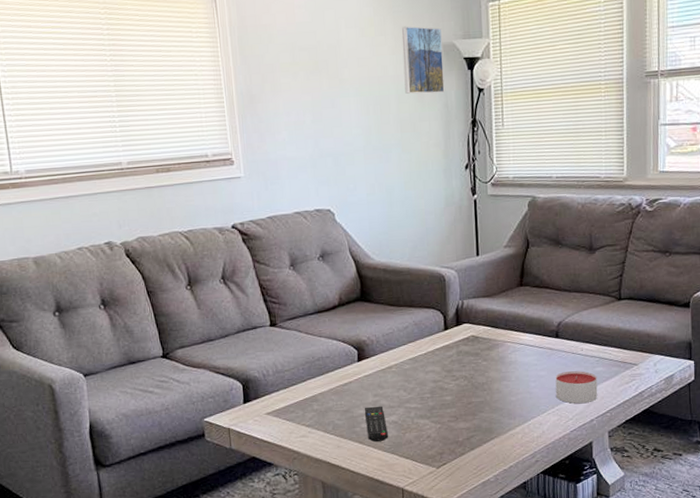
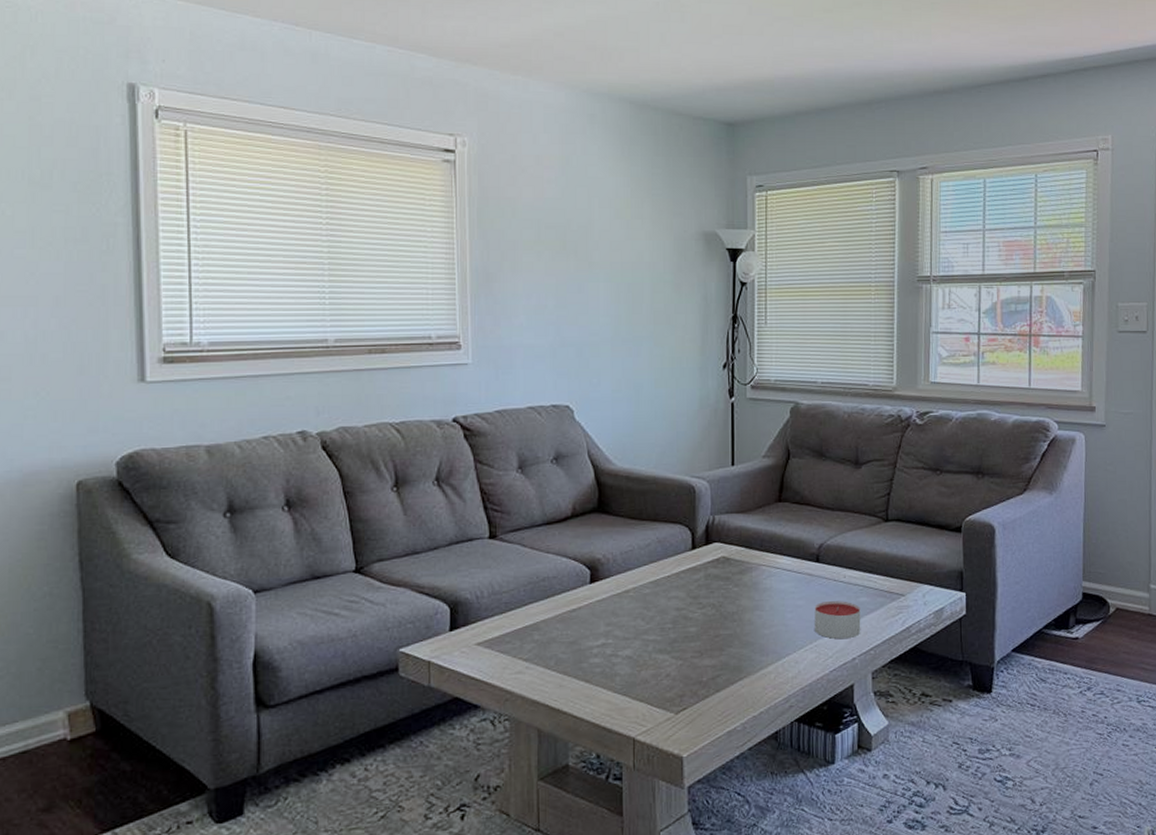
remote control: present [364,406,388,442] -> none [594,637,620,680]
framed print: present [402,26,445,94] -> none [660,210,705,284]

